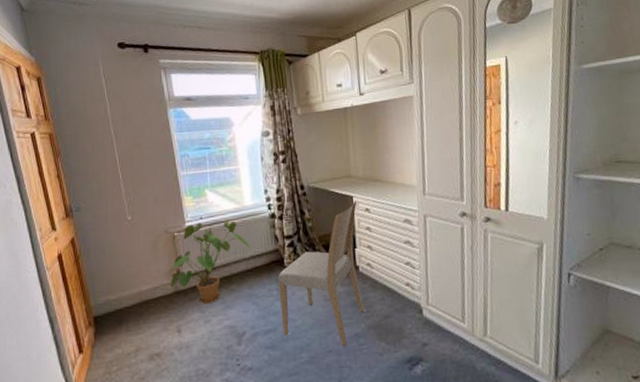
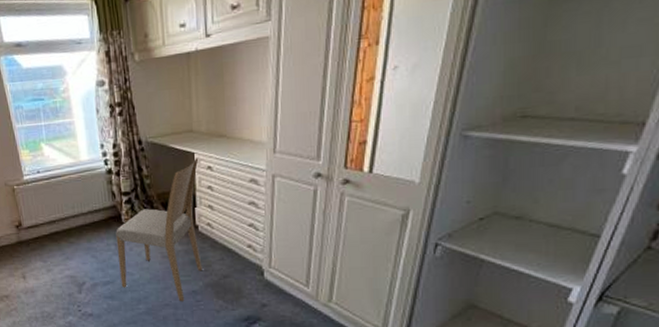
house plant: present [169,220,251,304] -> none [11,174,88,254]

